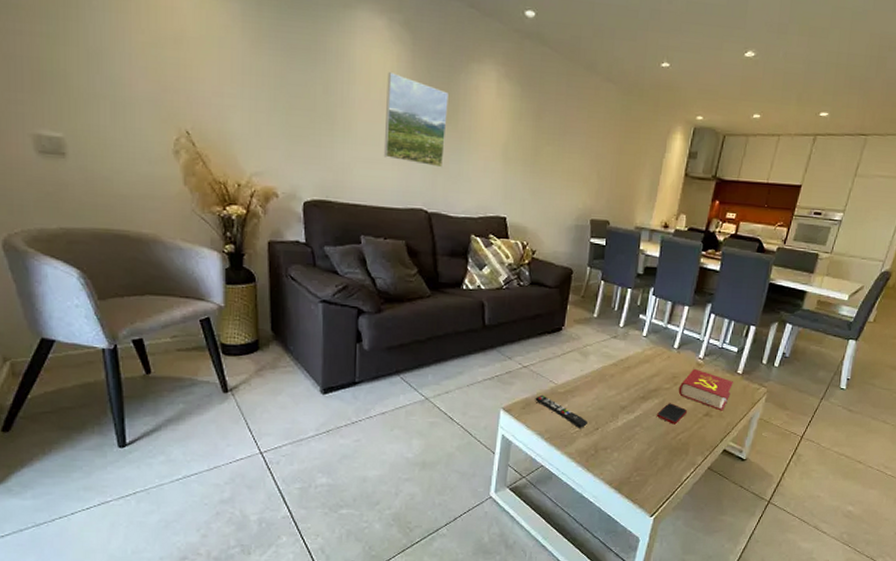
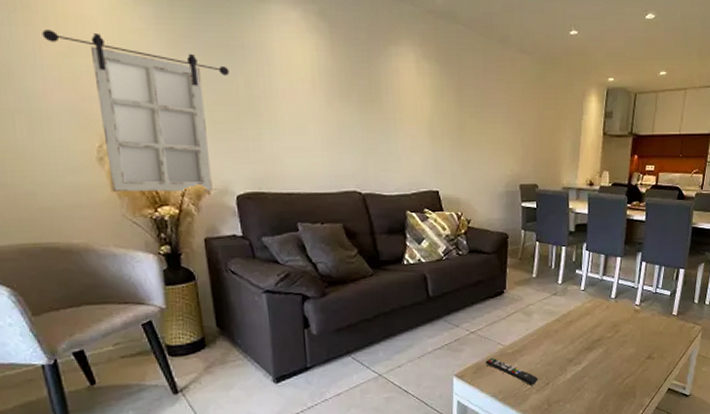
home mirror: none [133,18,309,195] -> present [42,30,230,192]
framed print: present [383,72,448,168] -> none [308,62,372,149]
cell phone: present [656,403,688,425] -> none [602,350,631,371]
book: present [678,368,734,411] -> none [620,315,671,353]

